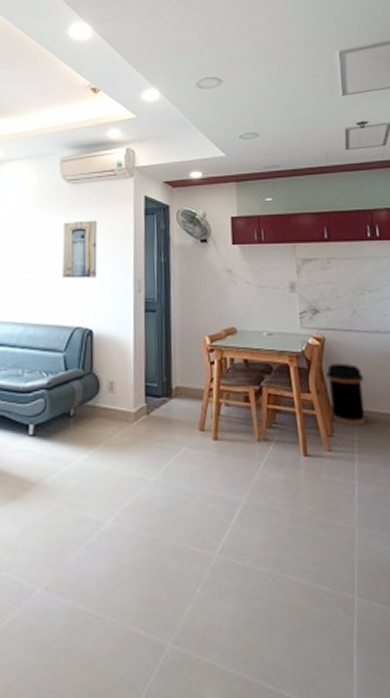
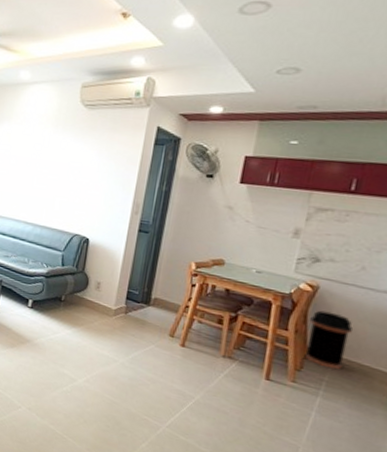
wall art: present [62,220,98,279] -> none [69,143,107,196]

